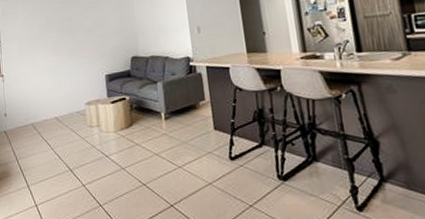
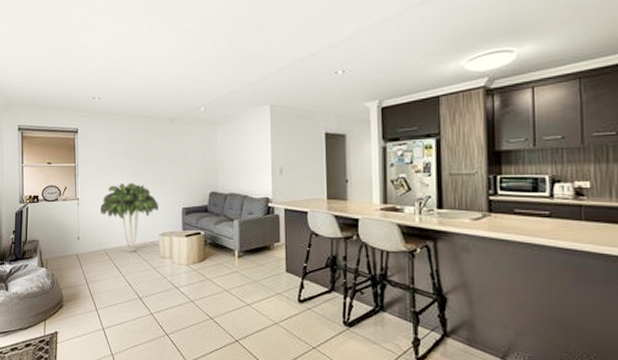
indoor plant: none [24,55,82,125] -> present [99,183,158,253]

